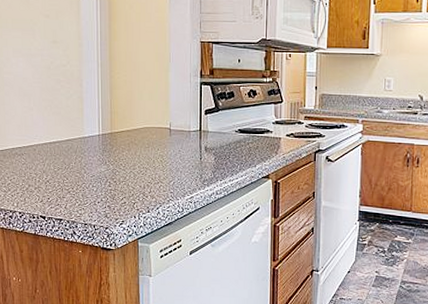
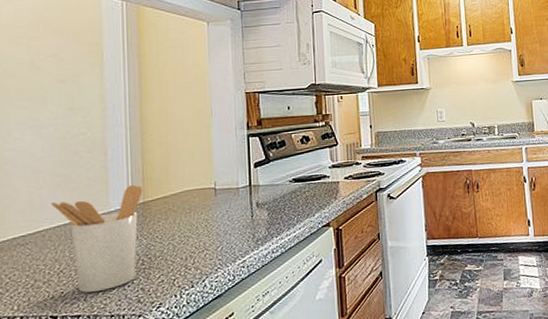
utensil holder: none [39,116,111,202] -> present [51,184,143,293]

